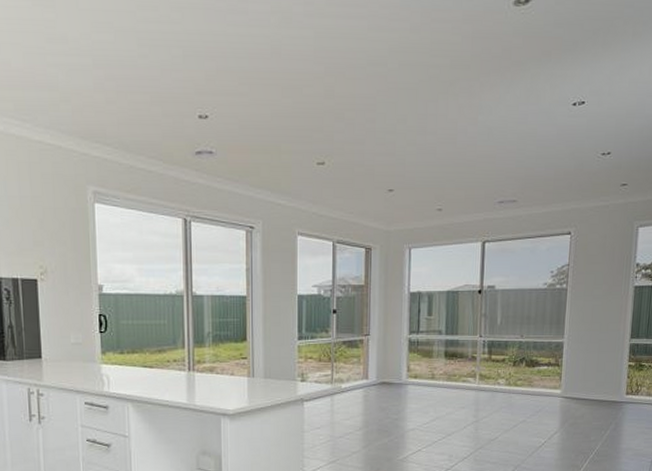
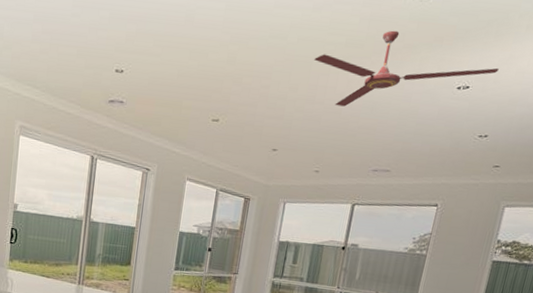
ceiling fan: none [420,47,611,135] -> present [314,30,499,107]

